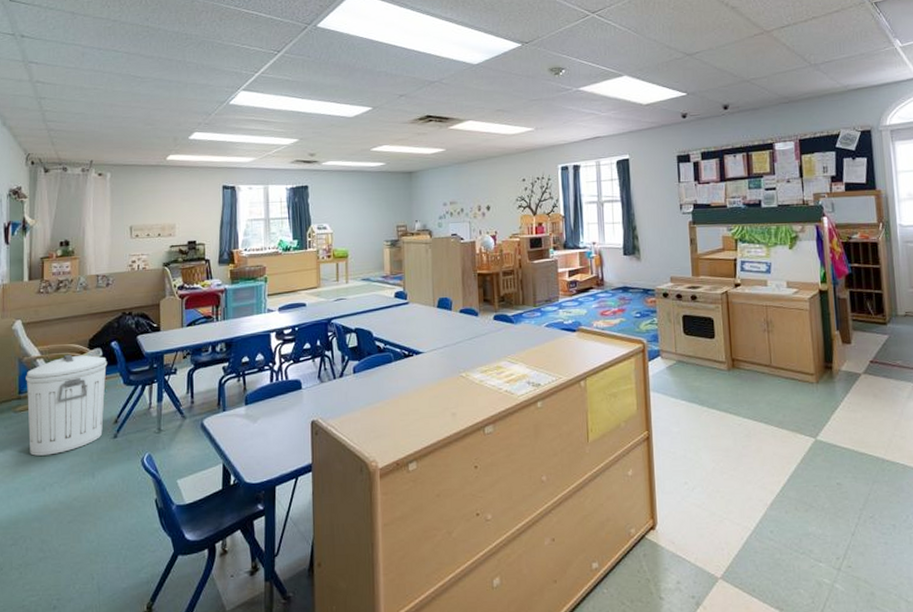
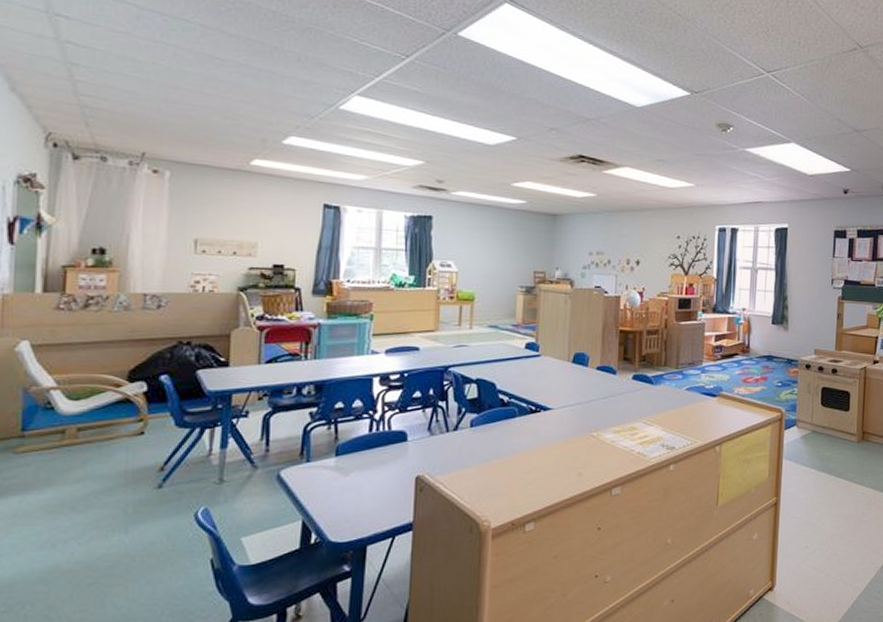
trash can: present [26,354,108,456] -> none [33,386,154,506]

